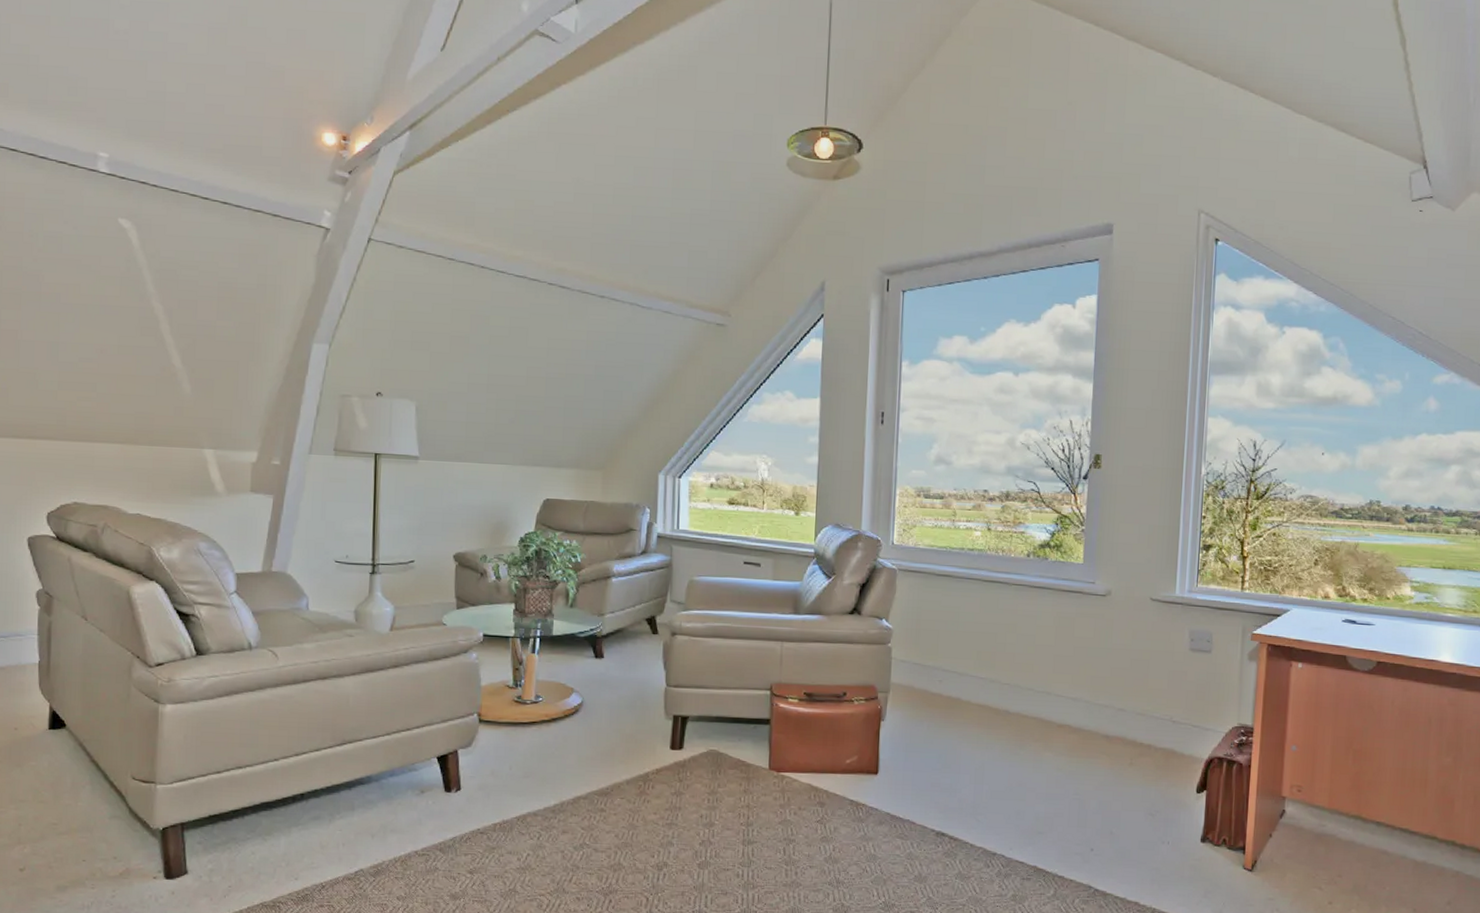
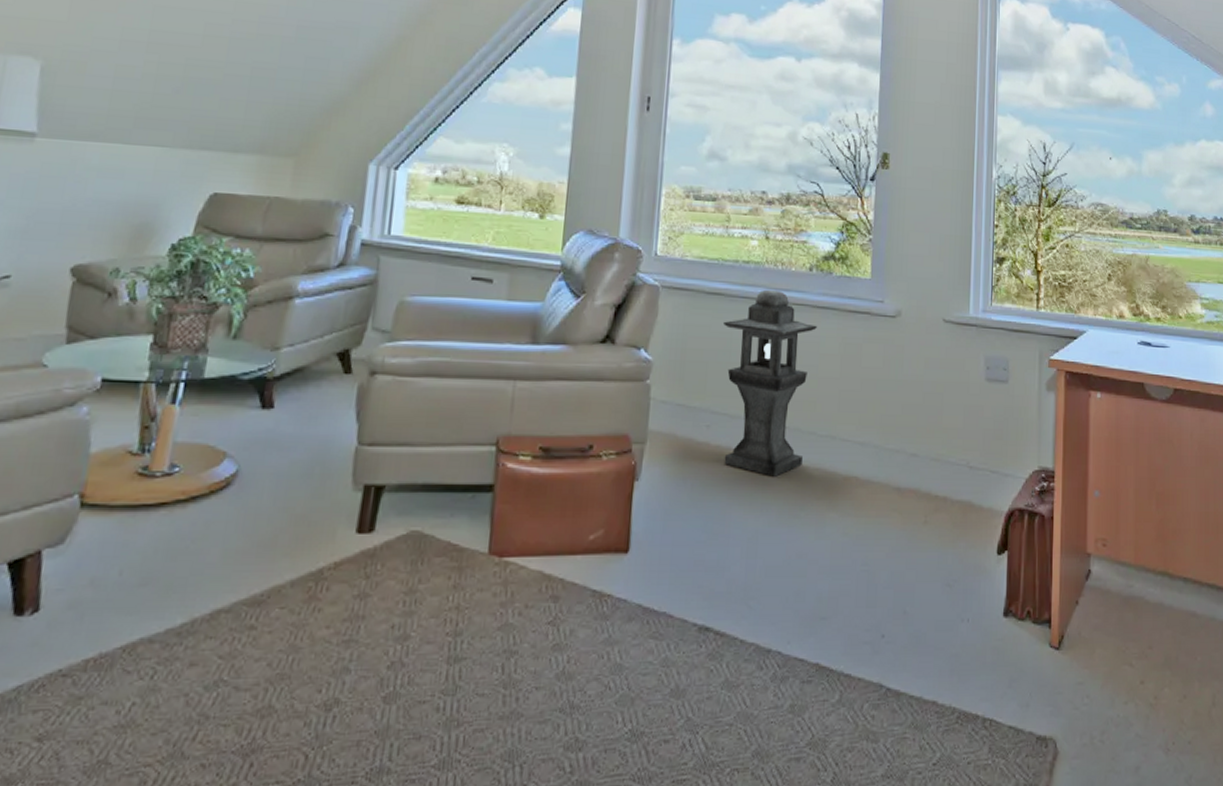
lantern: none [951,572,1034,722] -> present [722,289,817,477]

